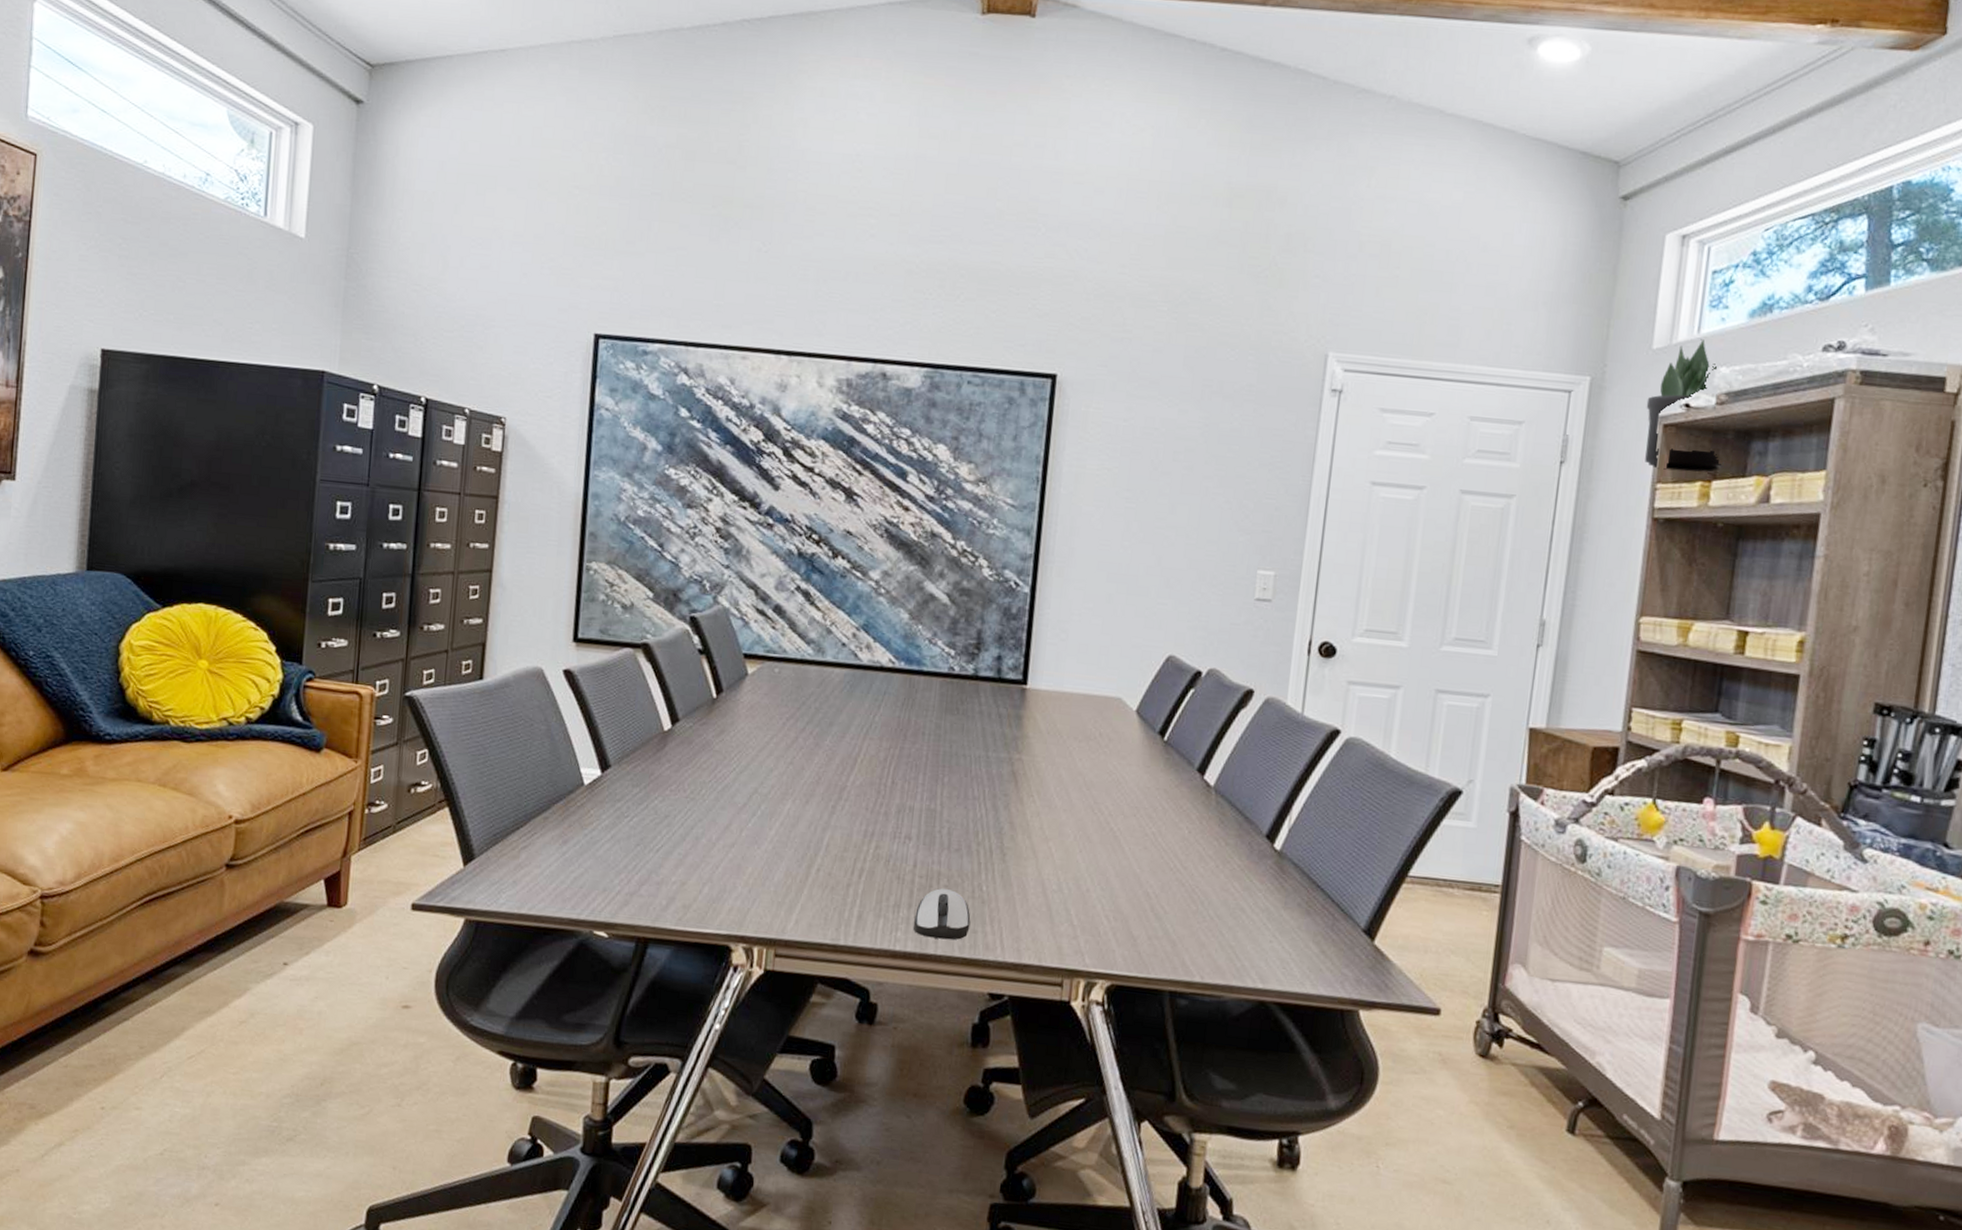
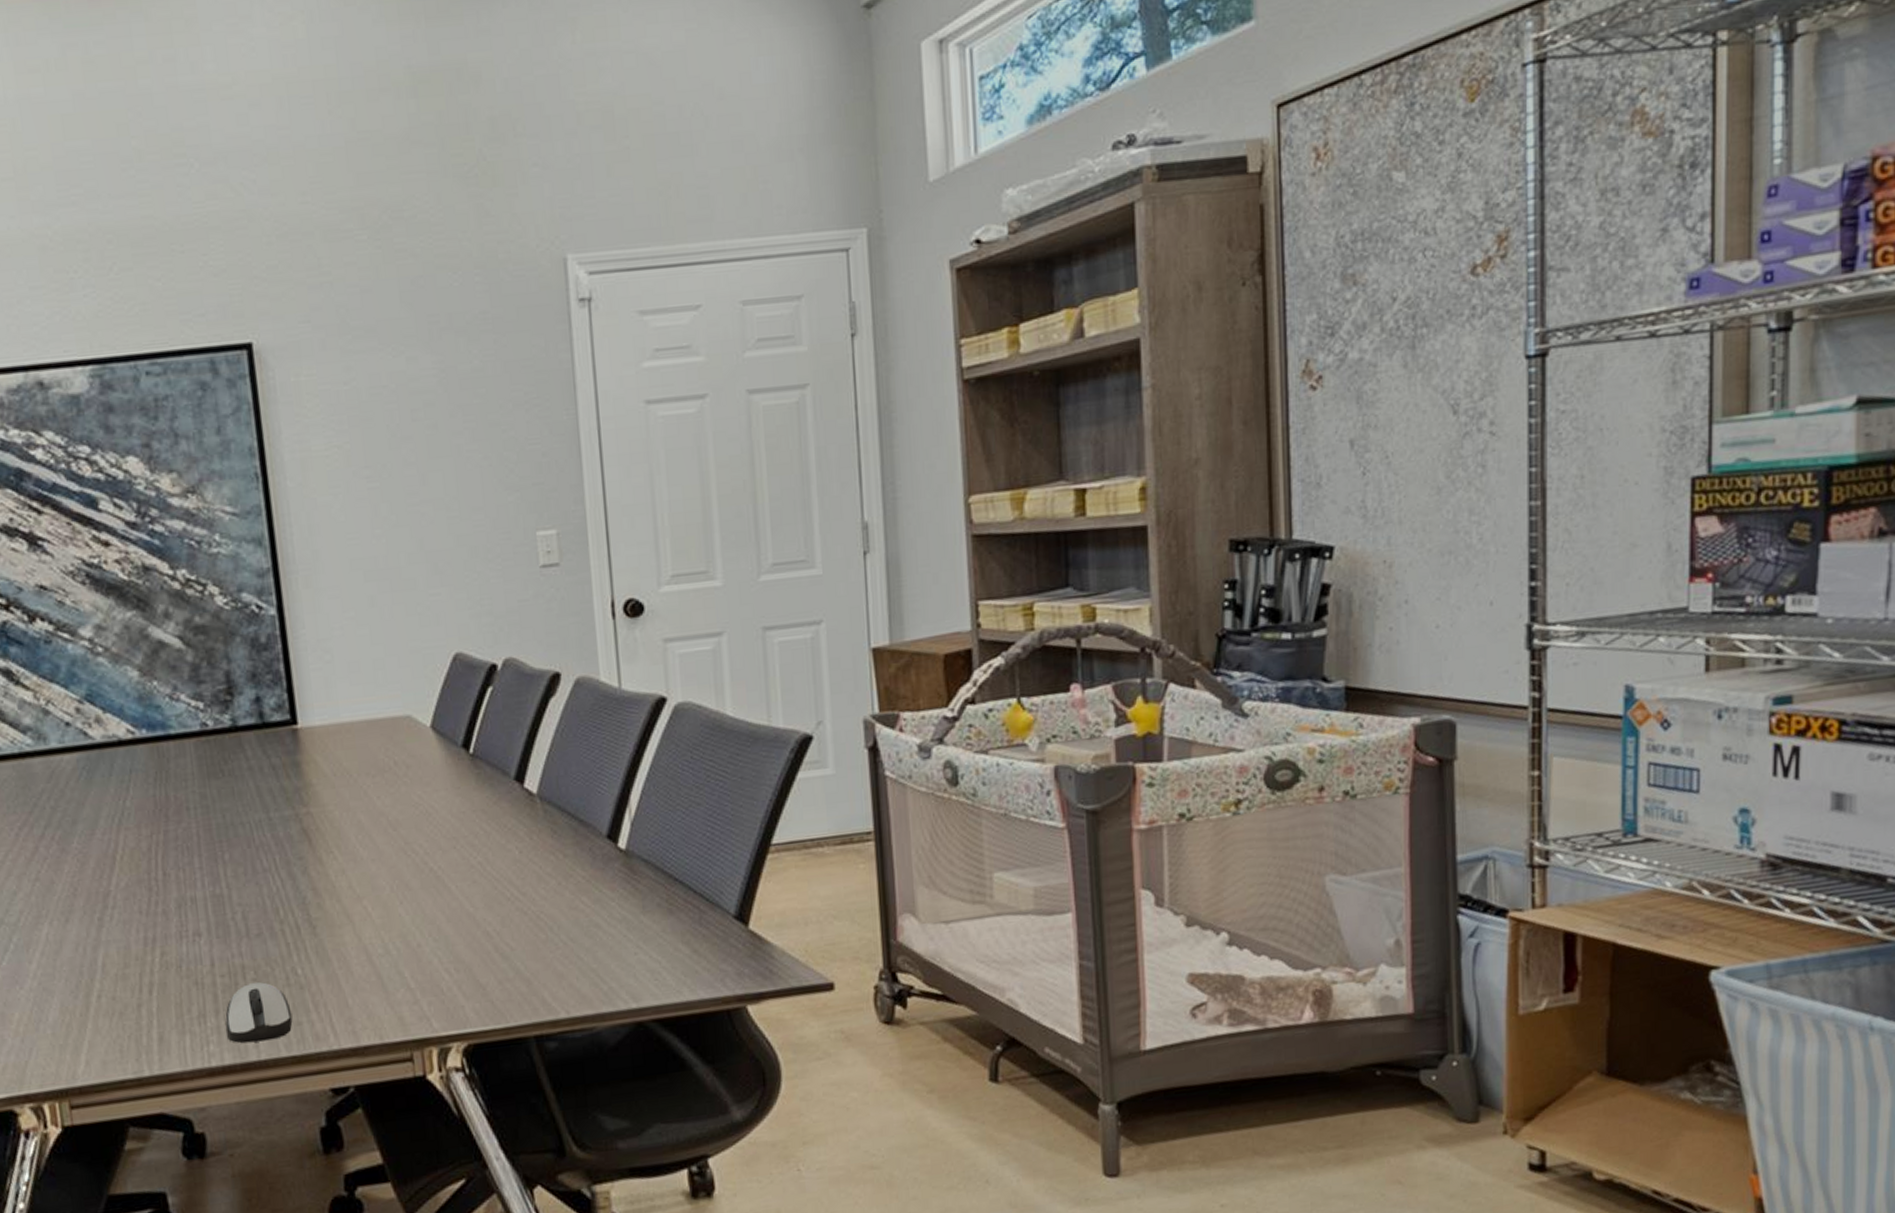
planter: present [1645,340,1724,473] -> none [933,162,1029,322]

